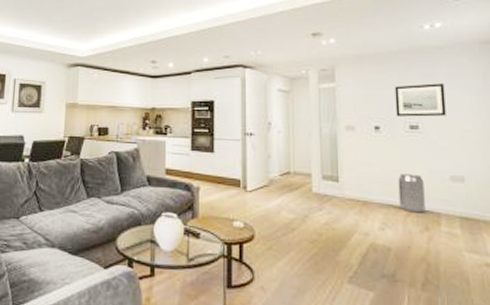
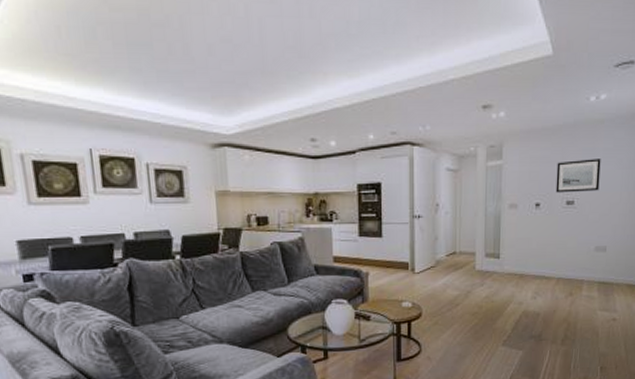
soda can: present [398,174,425,213] -> none [550,247,573,282]

